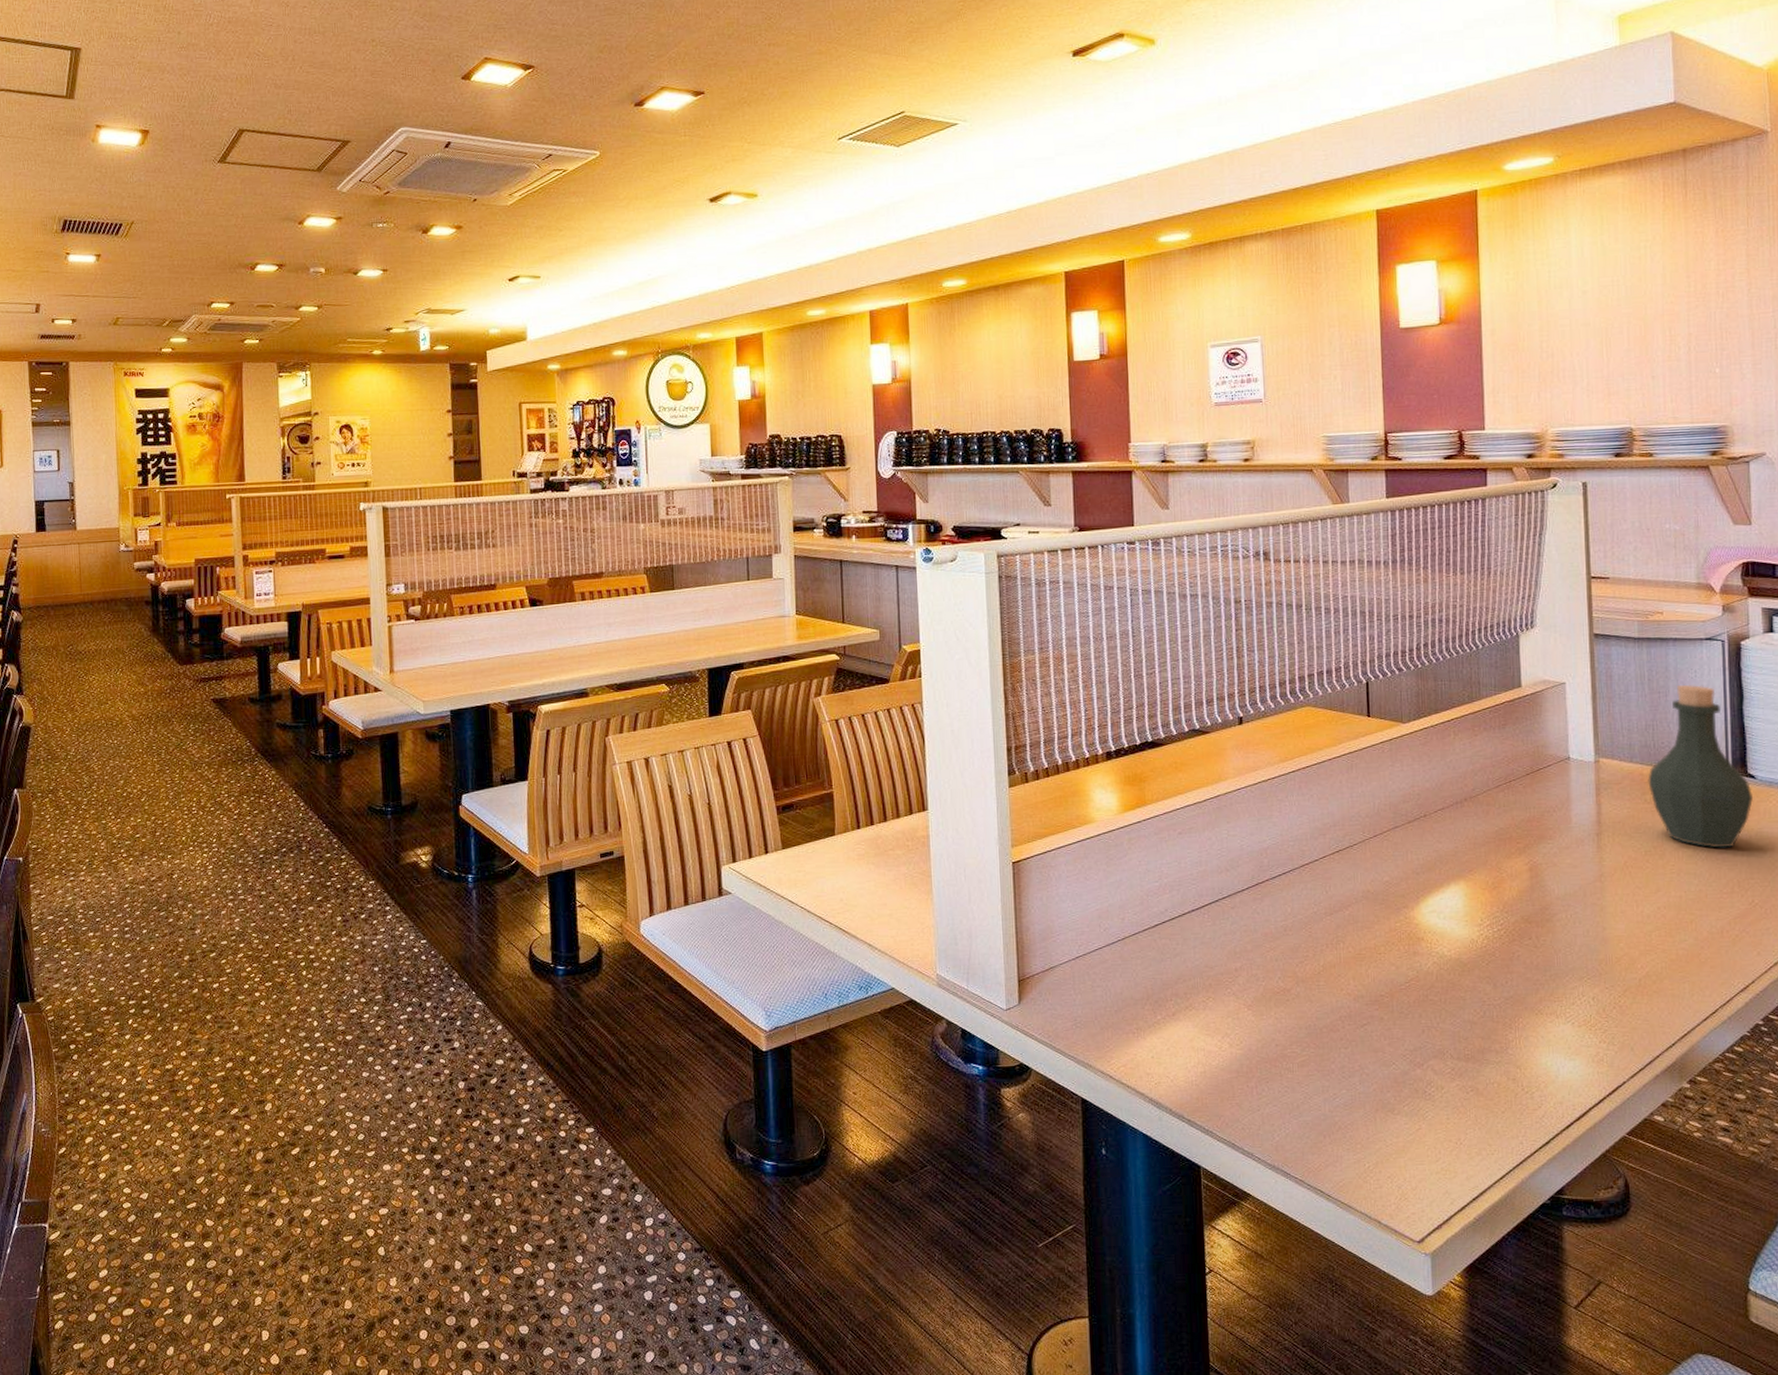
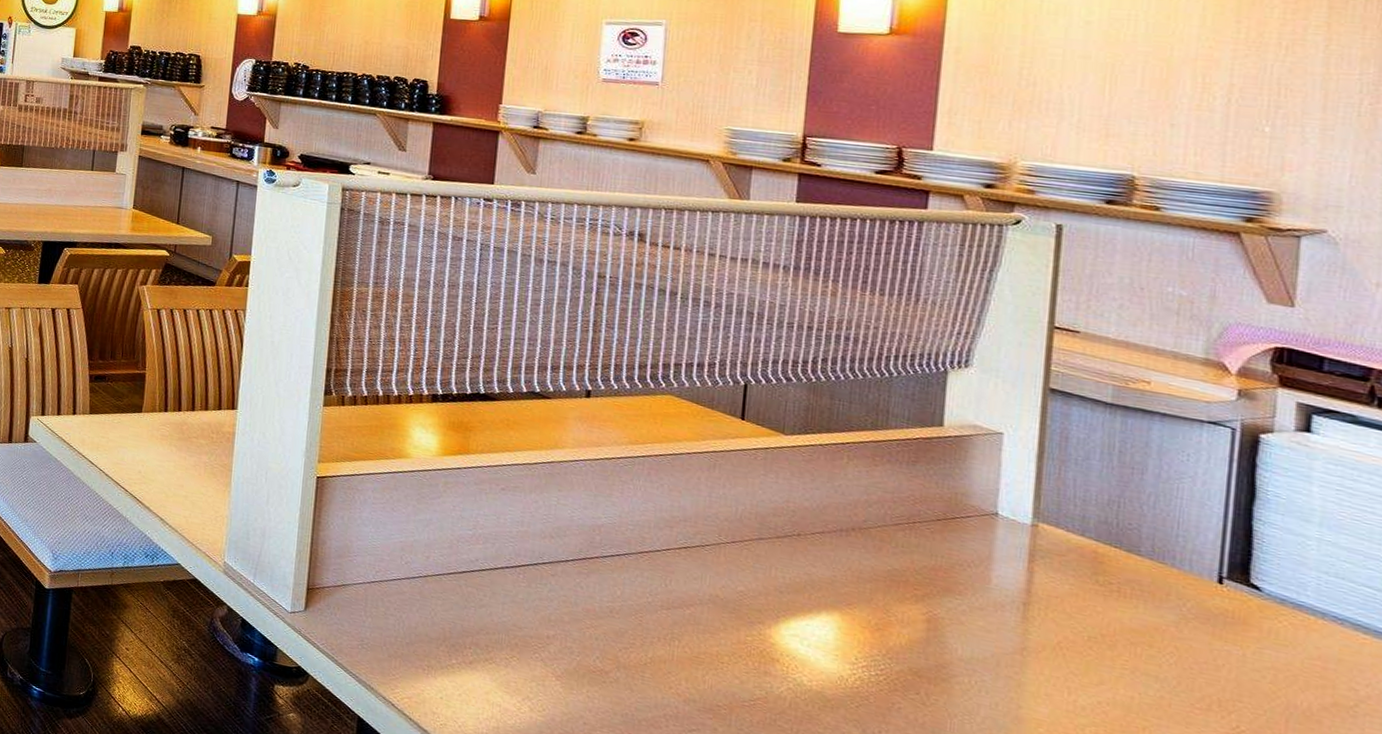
bottle: present [1648,684,1753,849] -> none [1103,466,1254,660]

